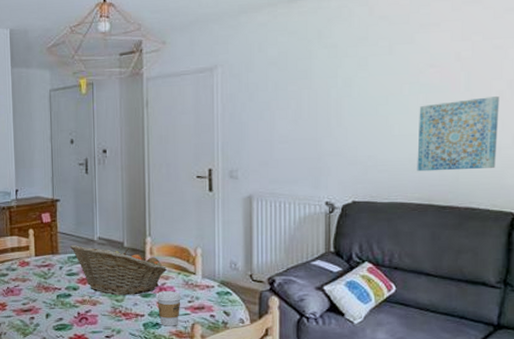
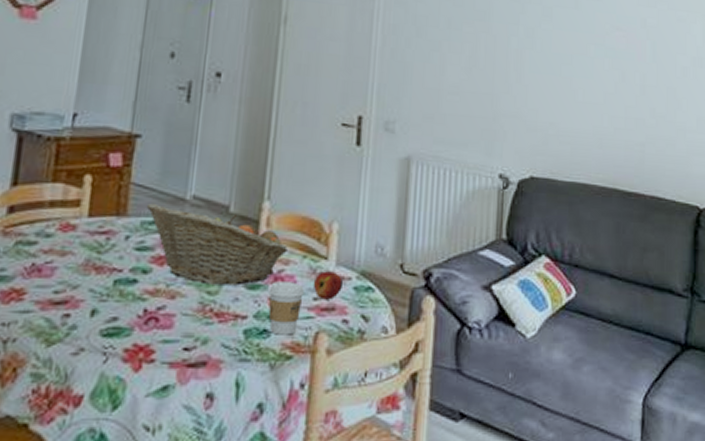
apple: none [187,282,209,302] -> present [313,271,344,300]
wall art: present [417,96,500,172] -> none [601,71,684,153]

